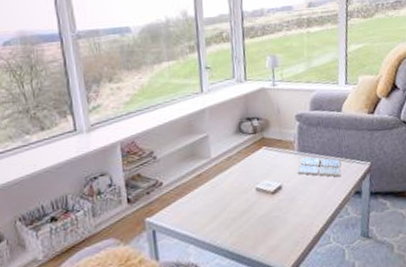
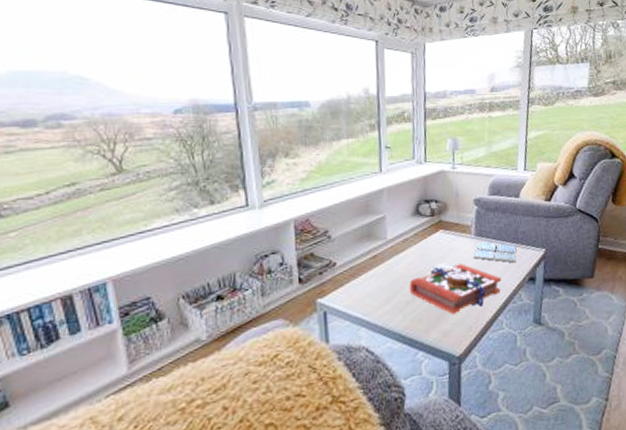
book: none [234,179,327,230] -> present [409,264,501,314]

